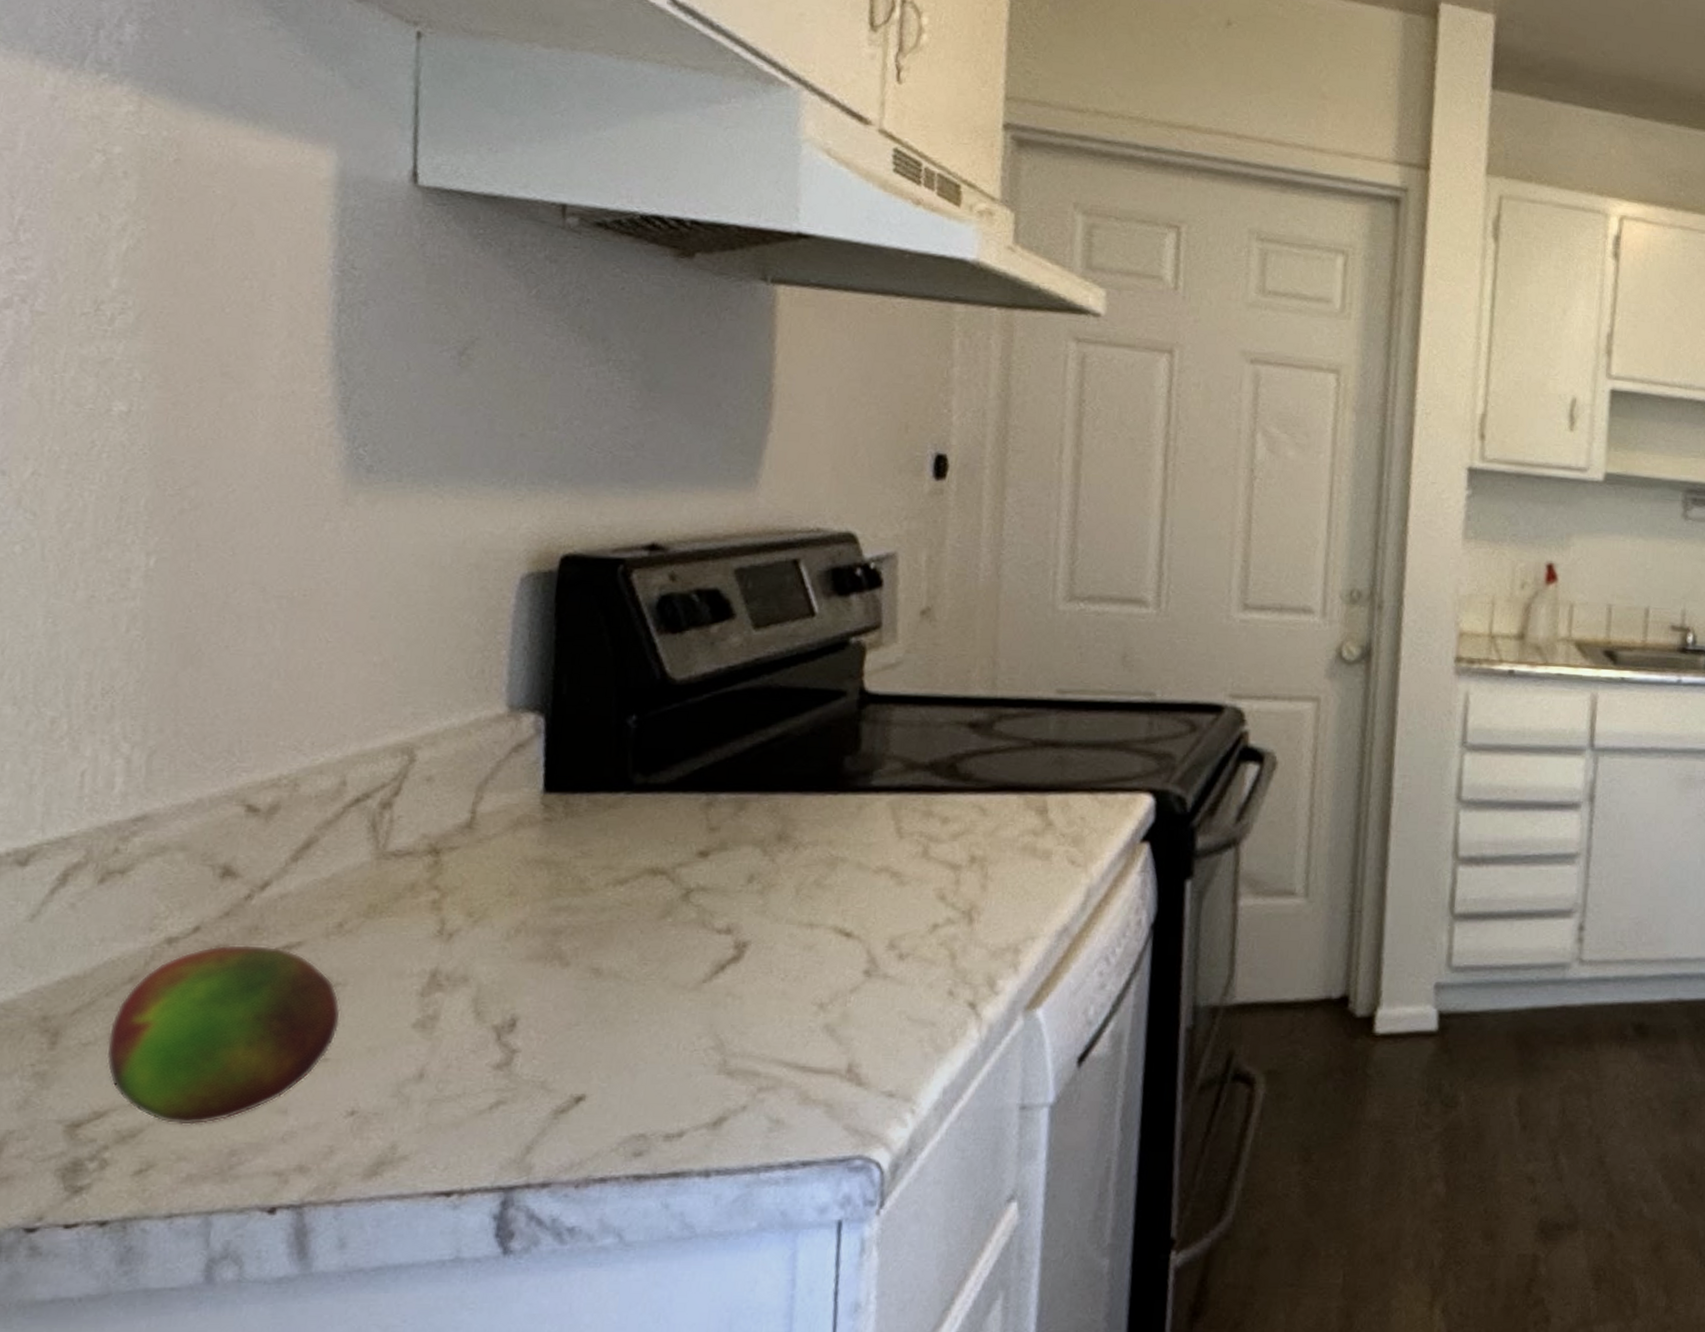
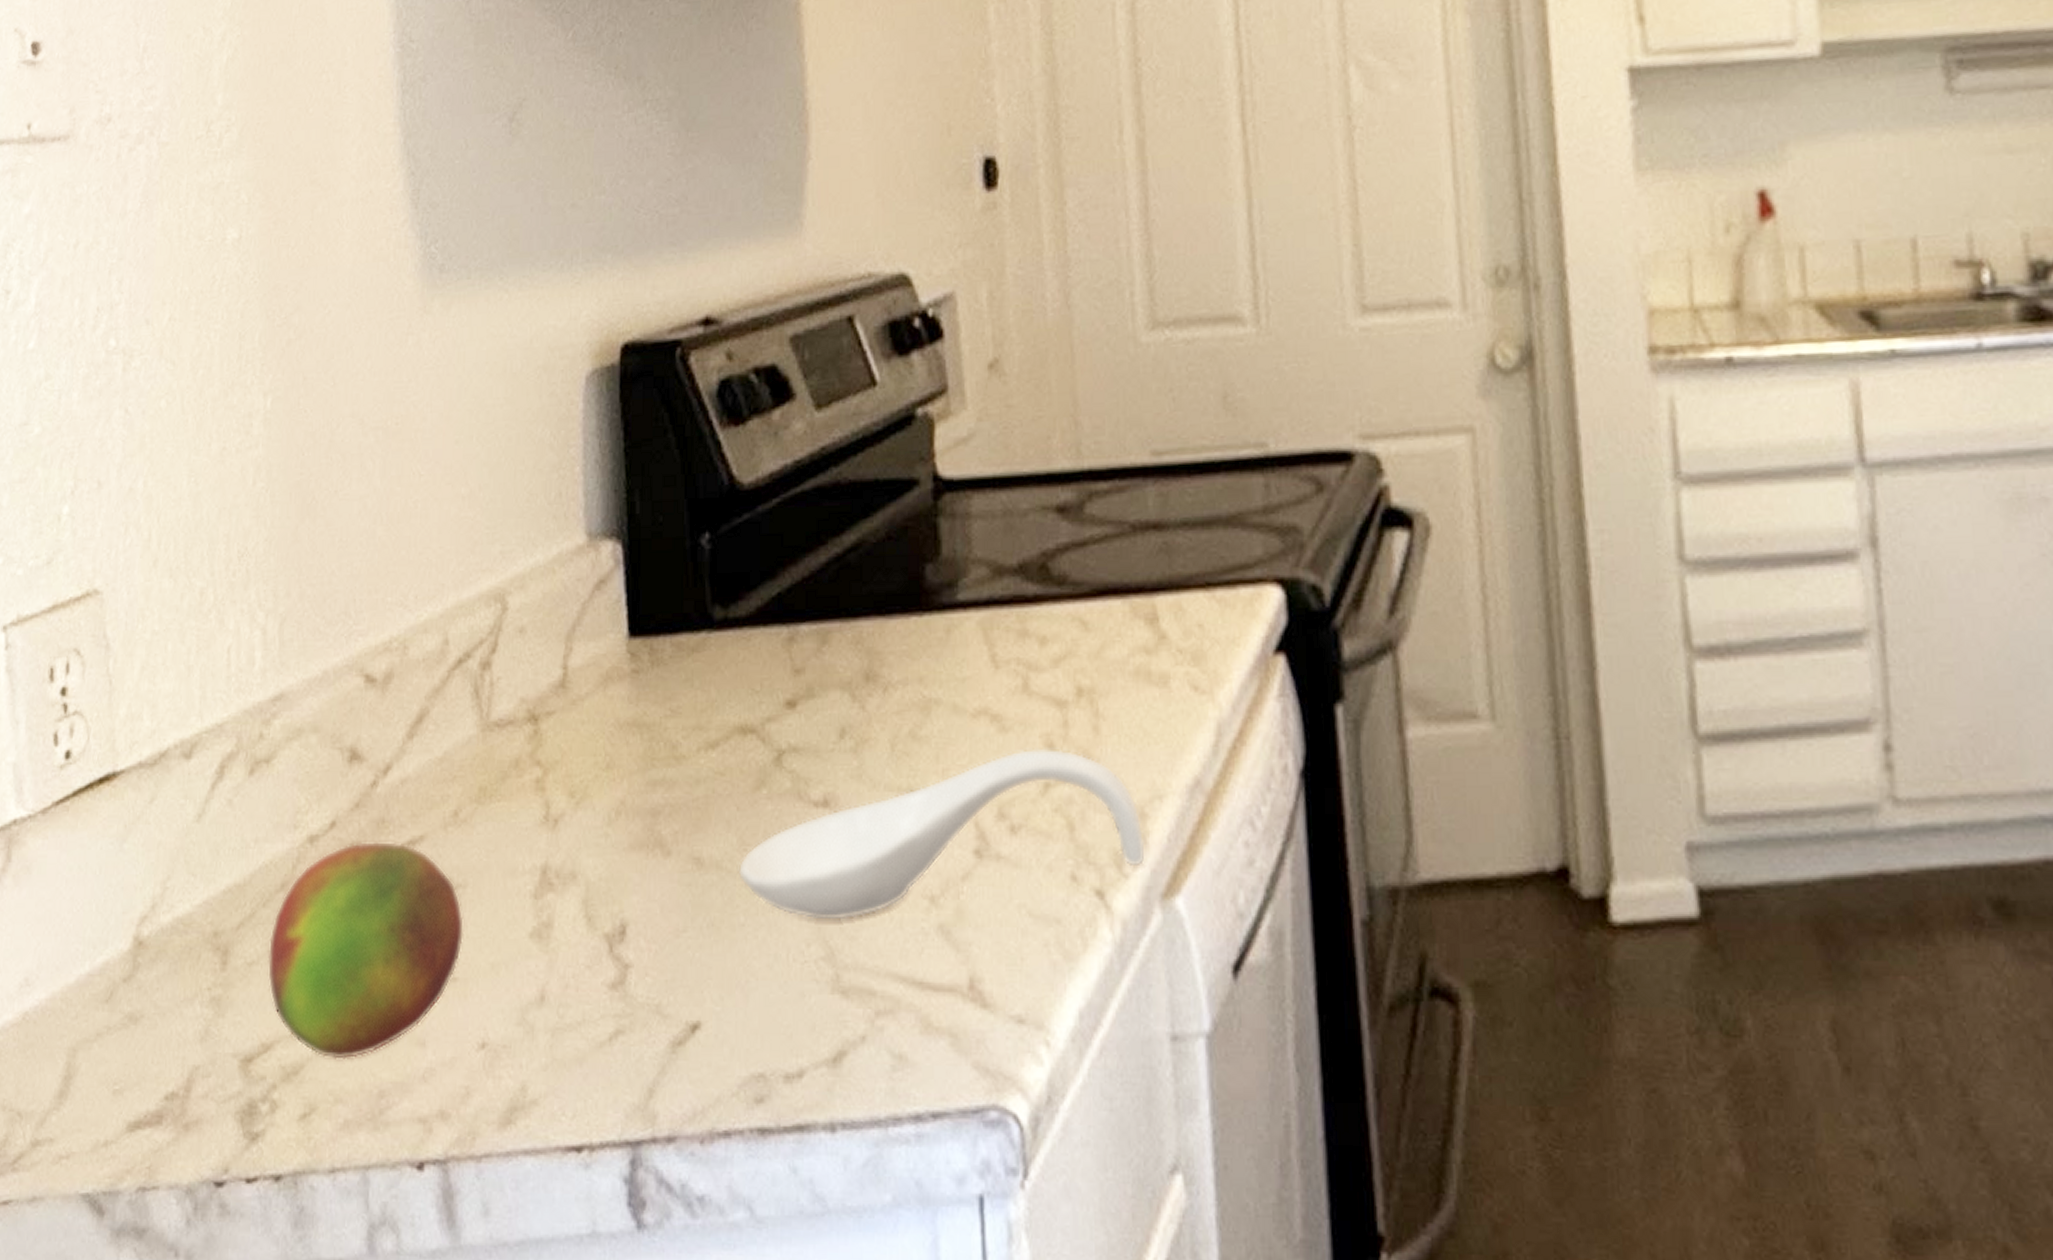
spoon rest: none [636,898,1016,1021] -> present [738,748,1147,922]

